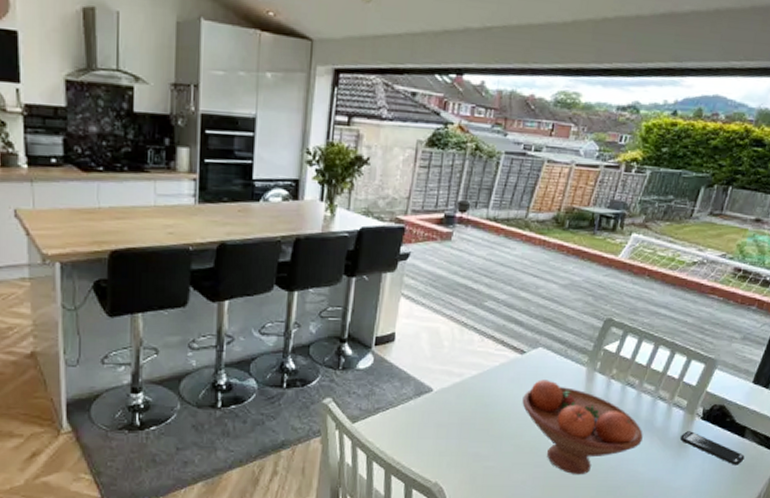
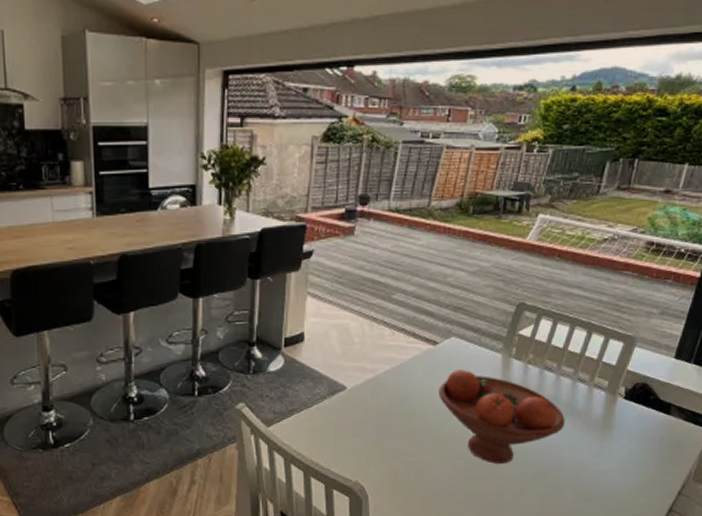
smartphone: present [680,431,745,465] -> none [604,412,672,444]

